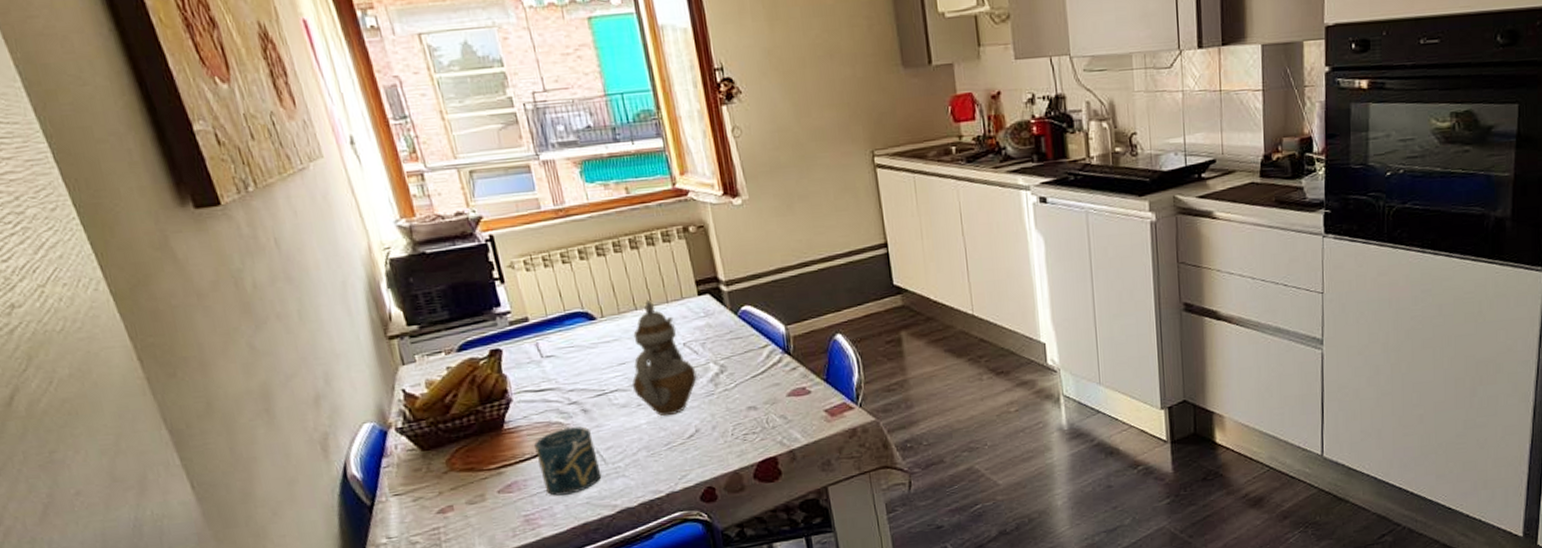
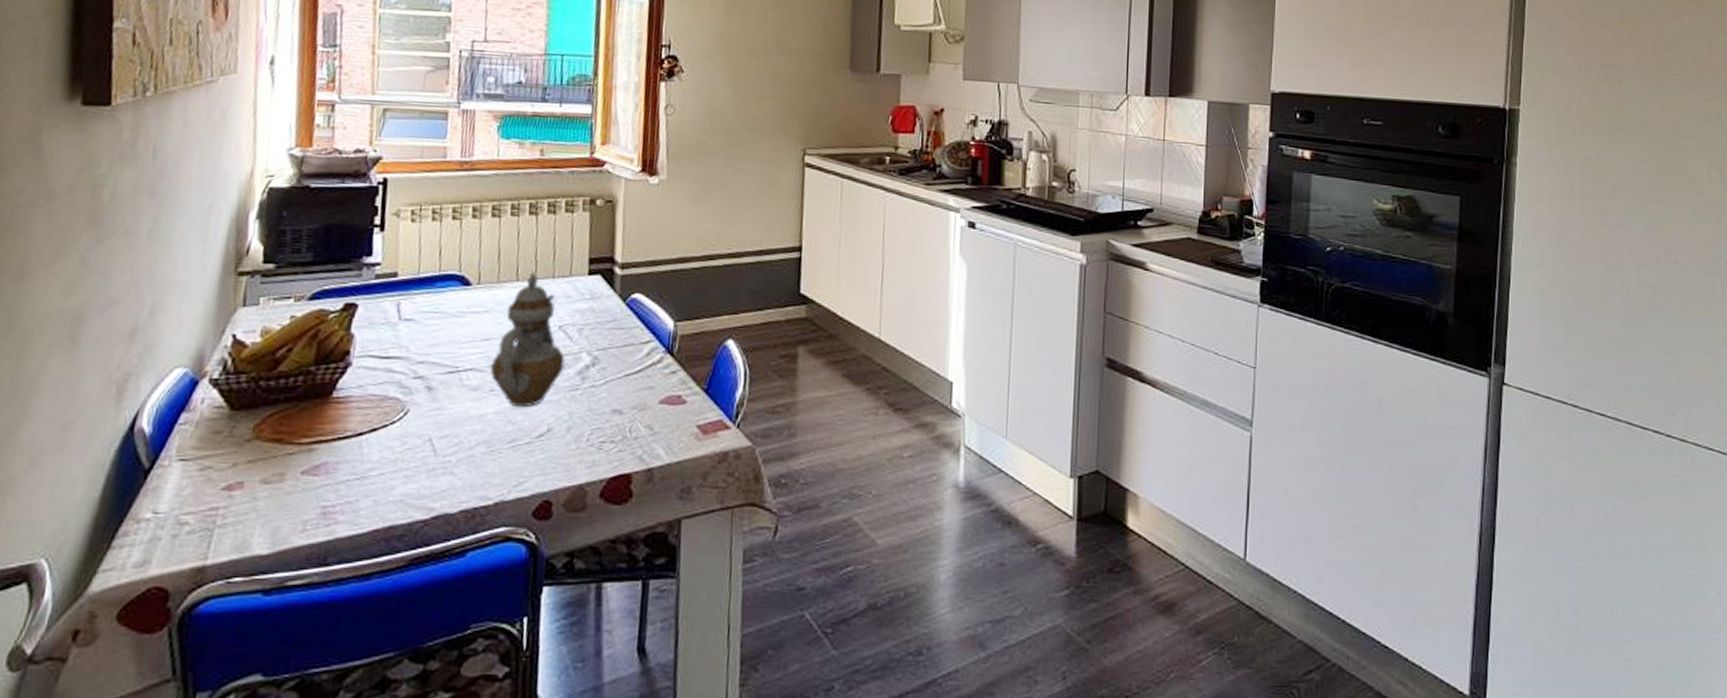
cup: present [534,426,602,496] -> none [357,406,429,488]

